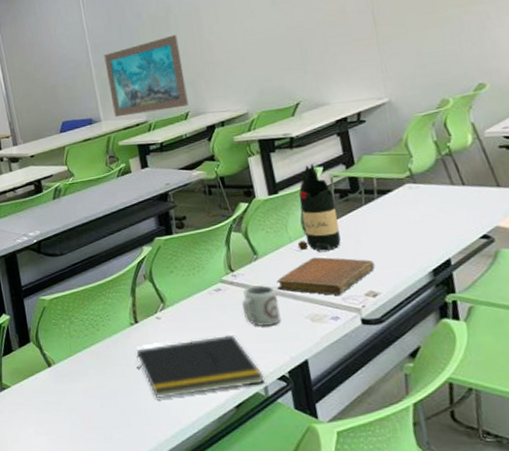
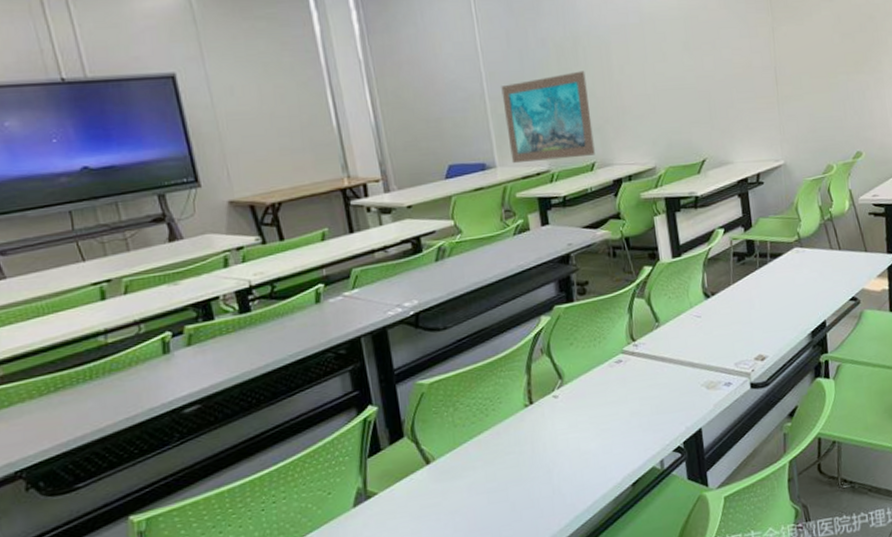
notepad: present [136,334,266,398] -> none [530,408,662,486]
cup: present [241,285,281,326] -> none [642,354,679,397]
notebook: present [276,257,376,296] -> none [676,322,765,361]
bottle: present [298,163,341,253] -> none [698,224,737,318]

